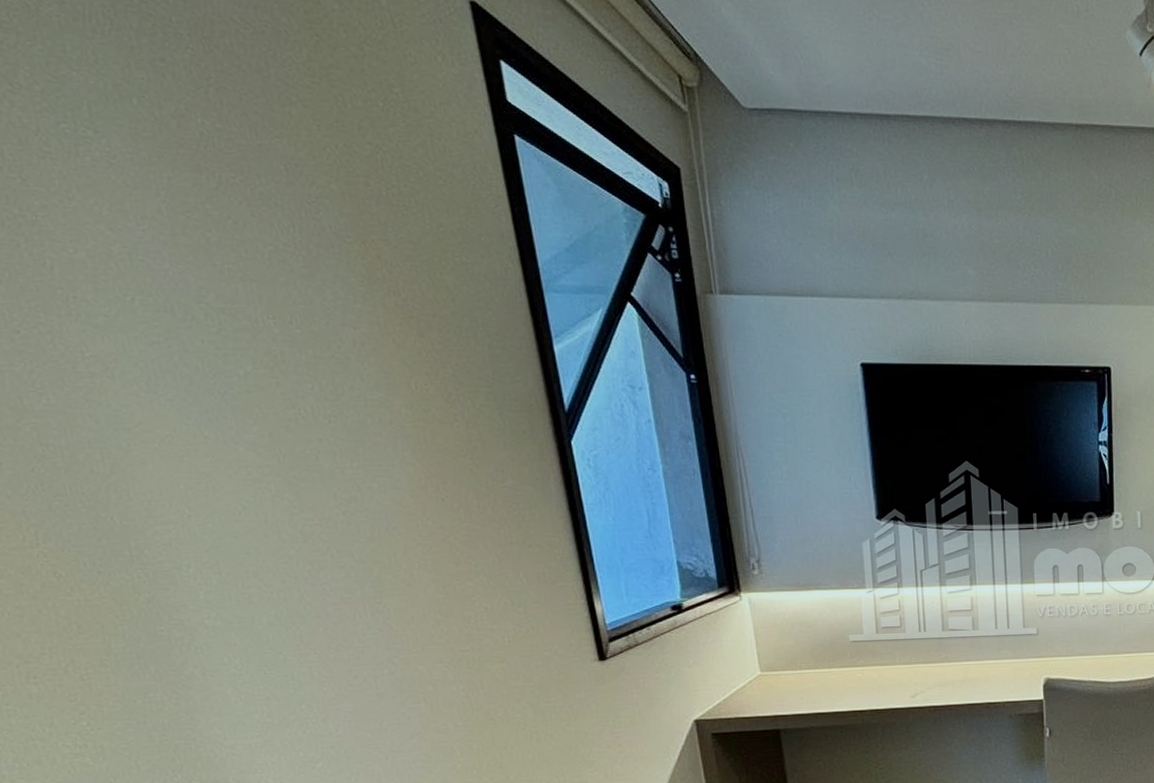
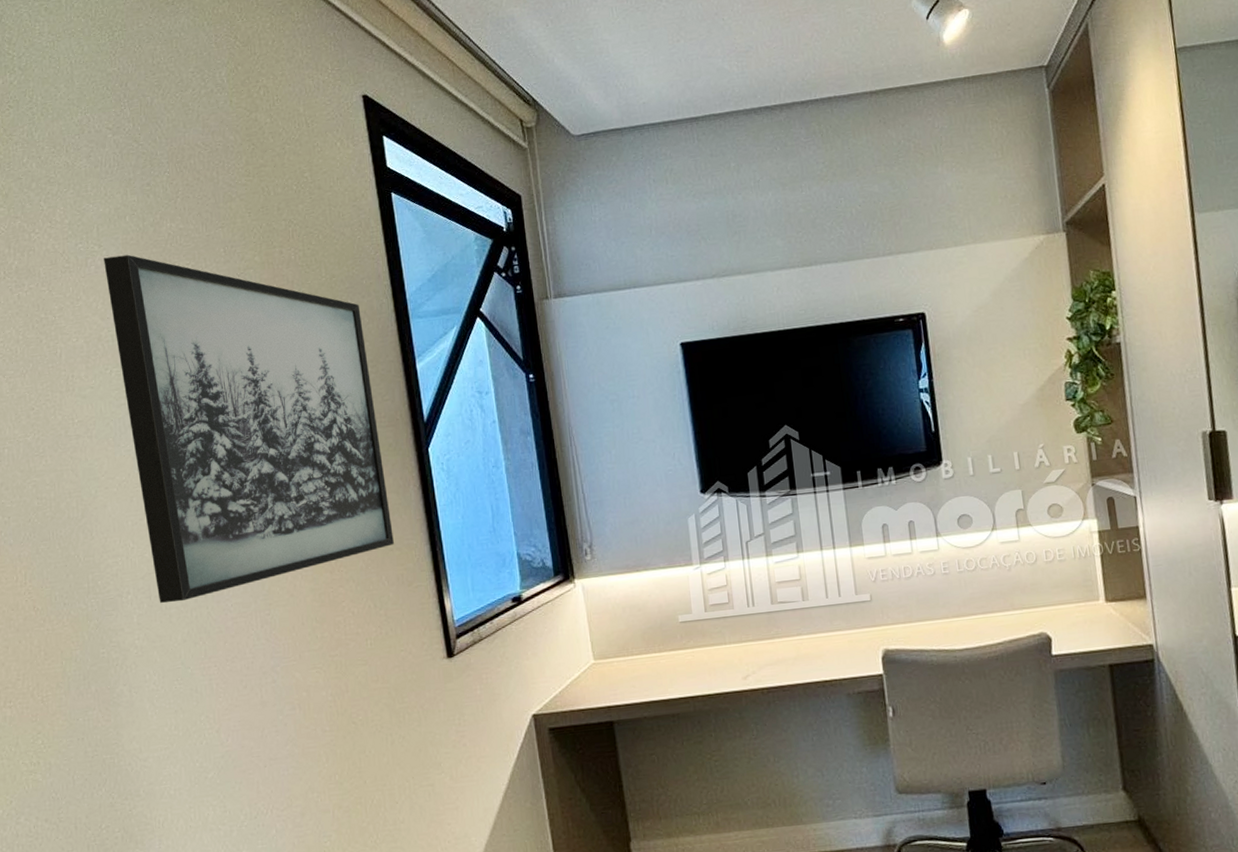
wall art: none [103,148,533,582] -> present [104,254,394,603]

